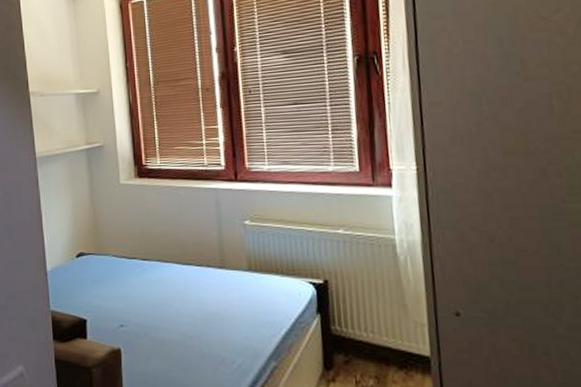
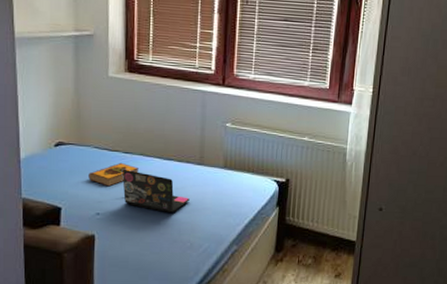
hardback book: none [110,270,158,296] -> present [88,162,139,187]
laptop: none [142,278,215,323] -> present [122,170,190,213]

